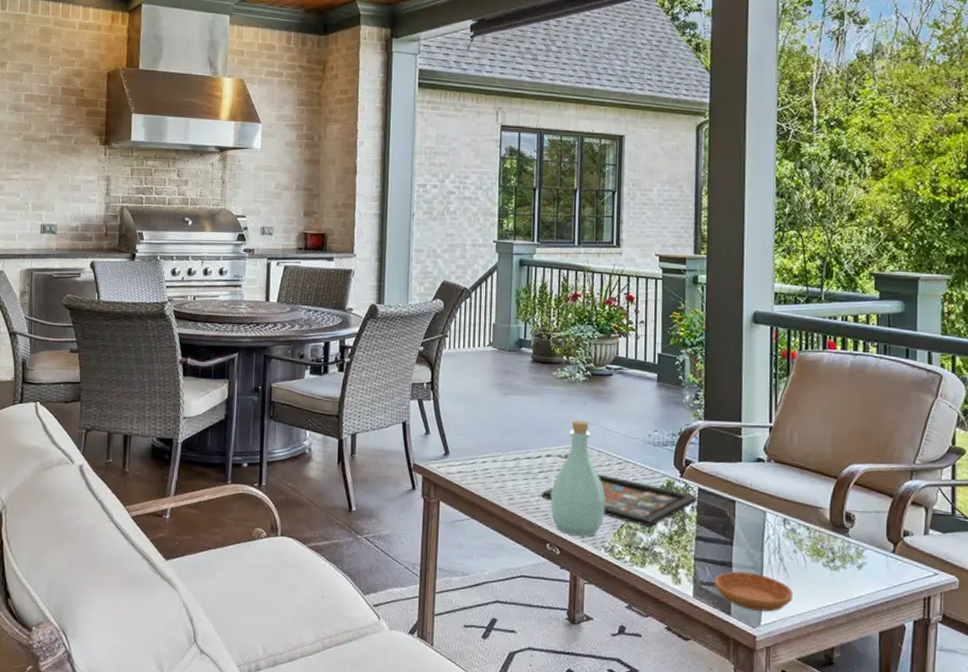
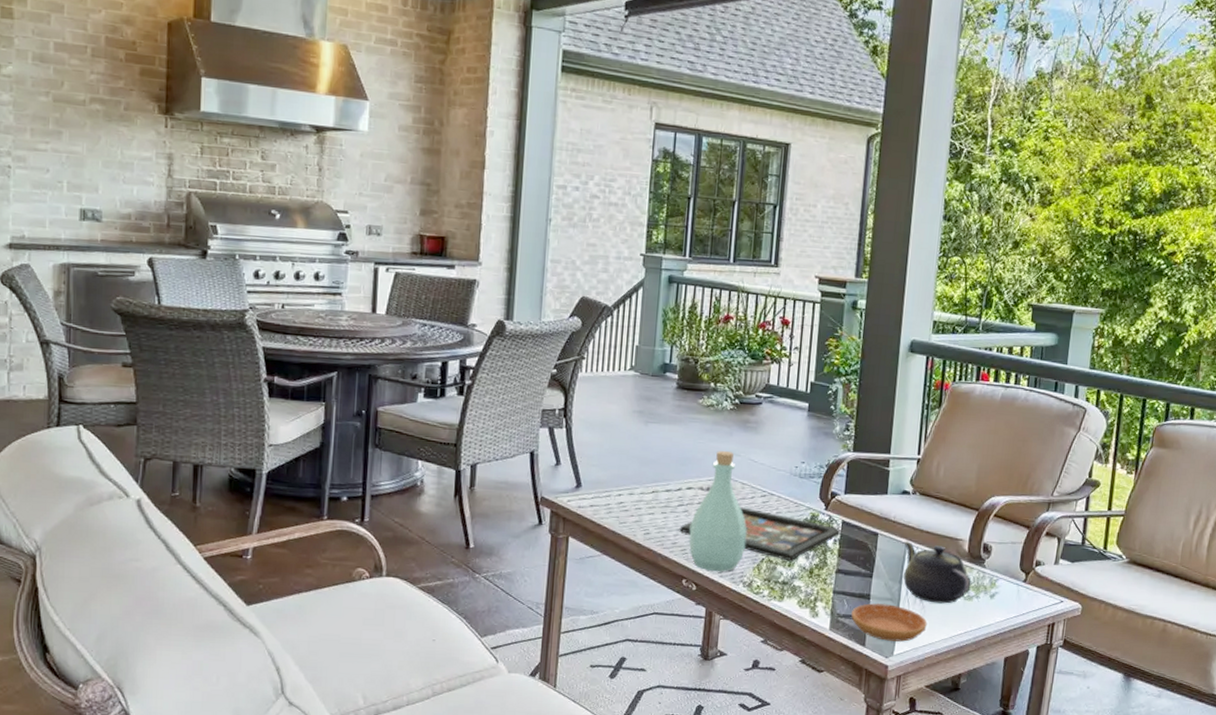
teapot: none [762,509,836,574] -> present [903,541,971,604]

